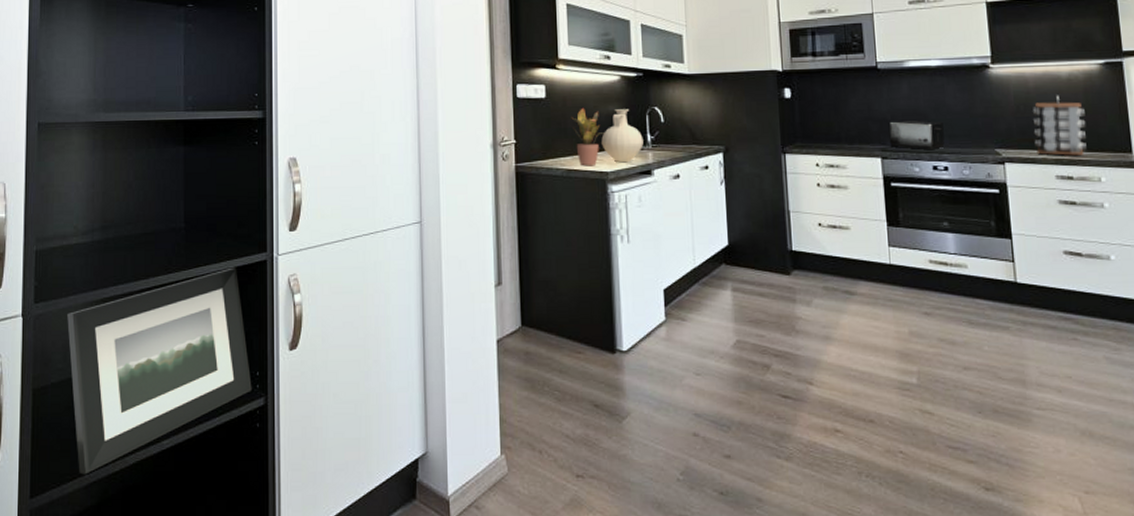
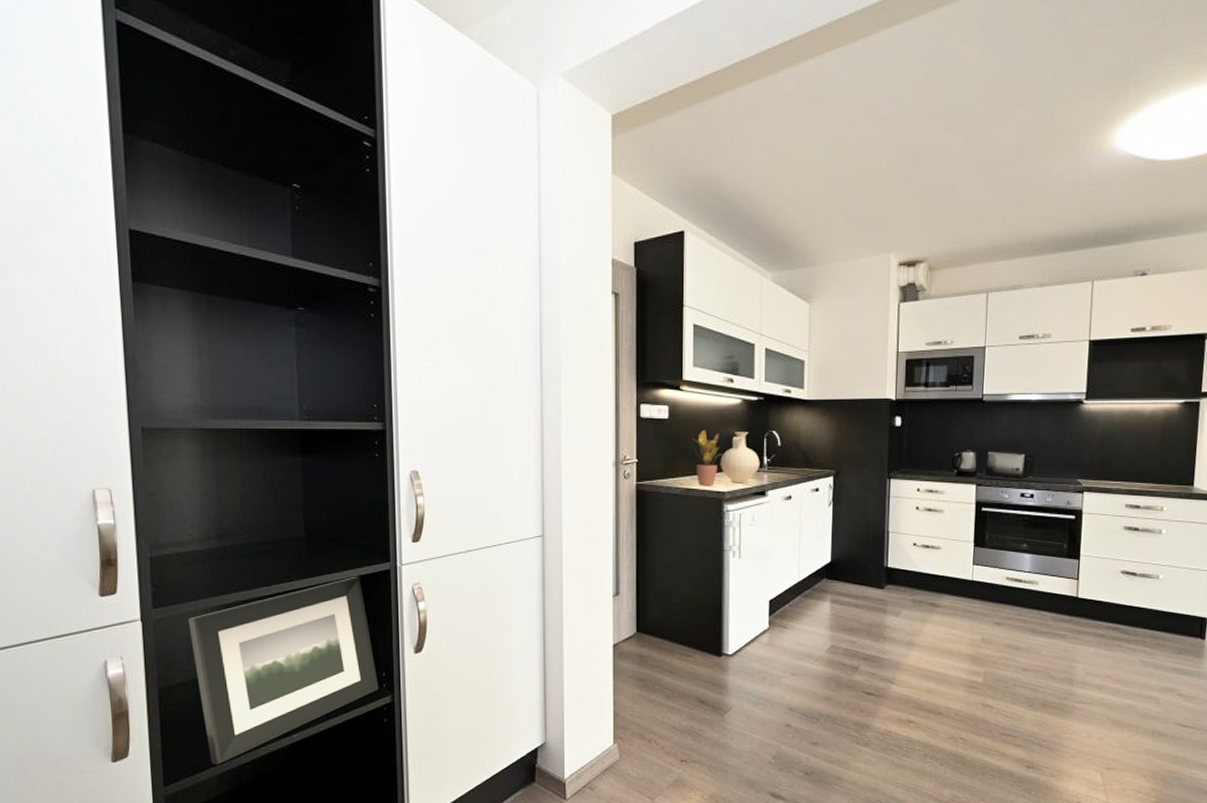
kettle: none [851,120,880,149] -> present [952,450,977,476]
spice rack: present [1033,95,1087,156] -> none [1112,431,1160,487]

